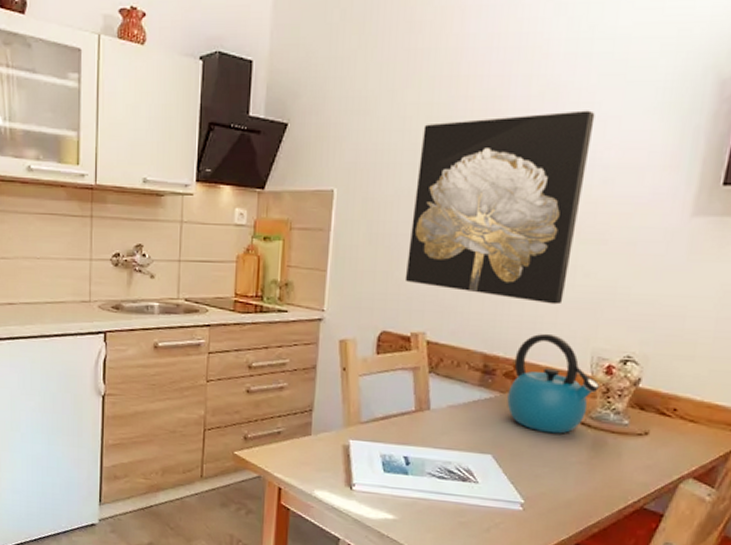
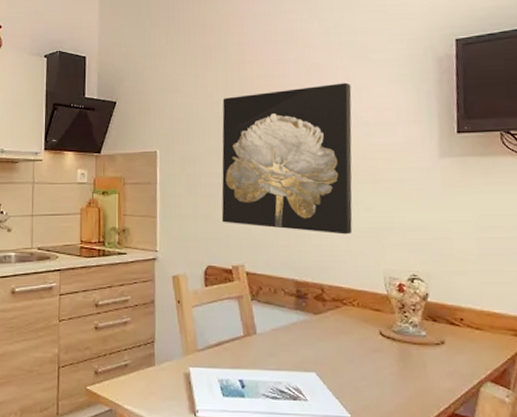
kettle: present [507,333,601,434] -> none [320,259,397,349]

